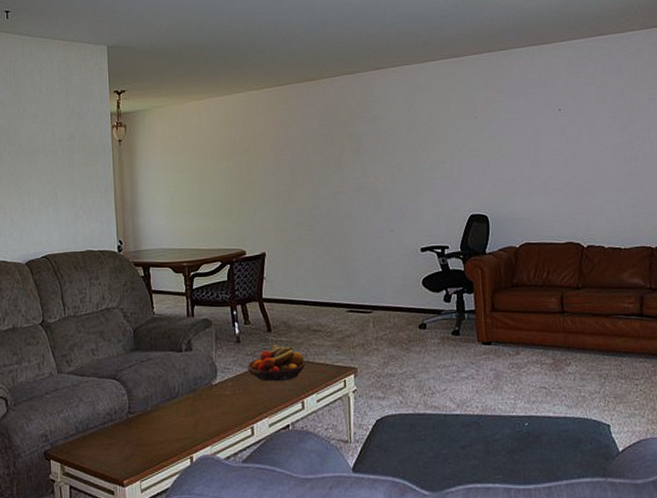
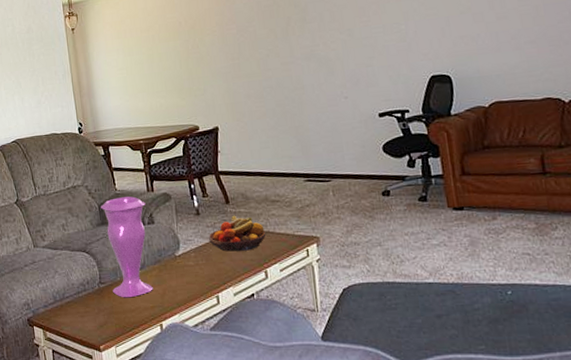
vase: none [135,321,186,429] -> present [100,196,153,298]

